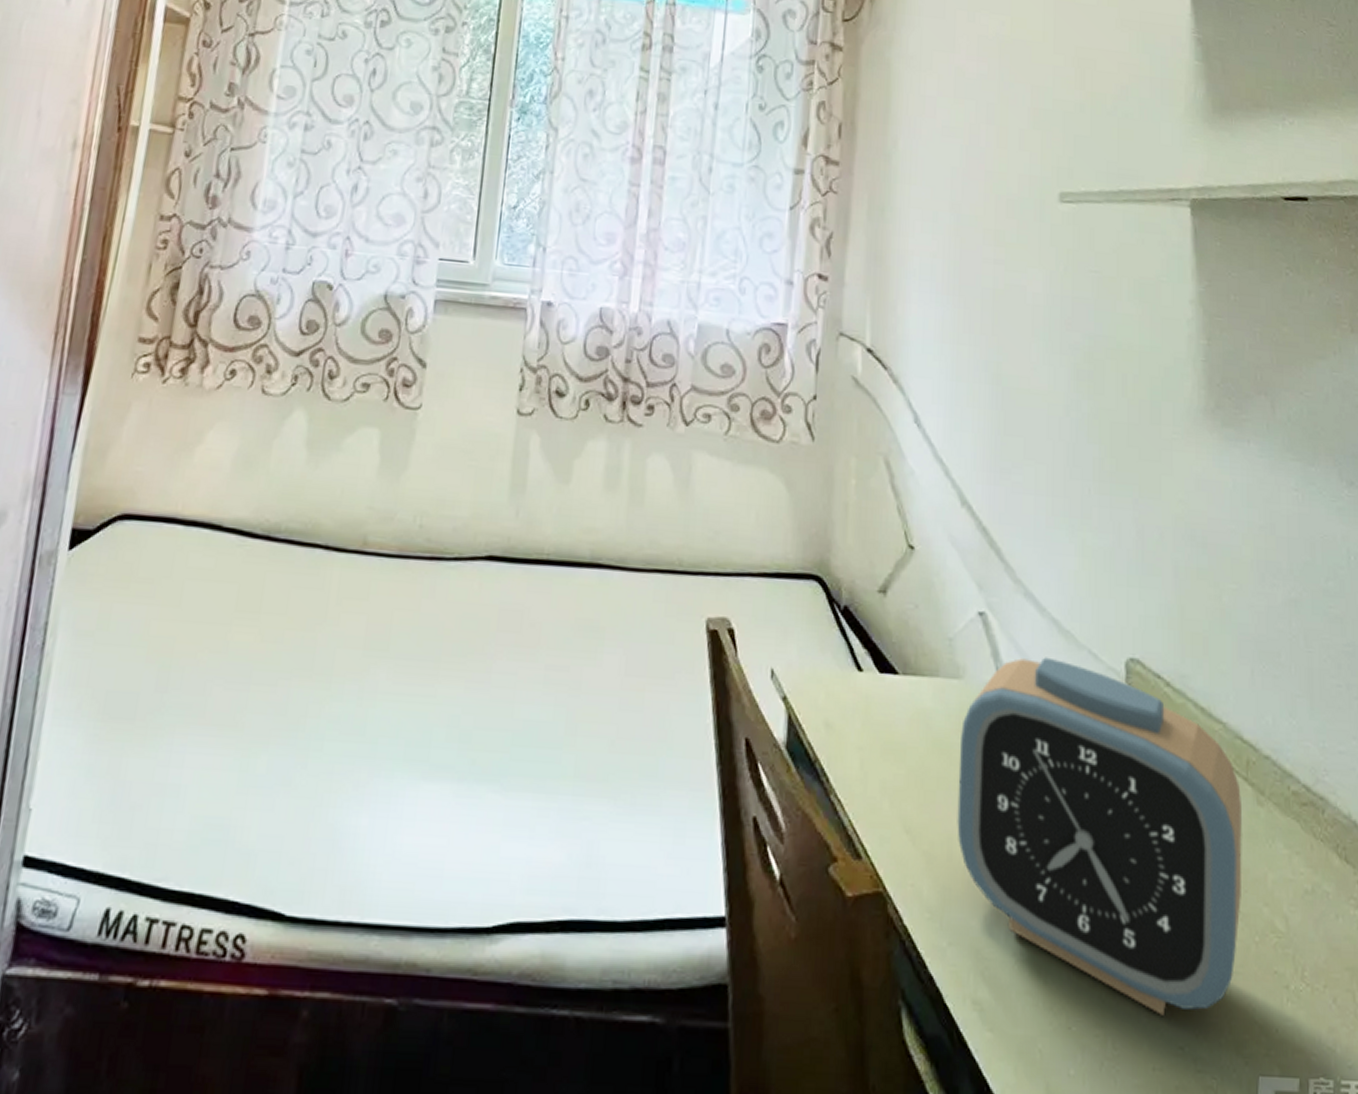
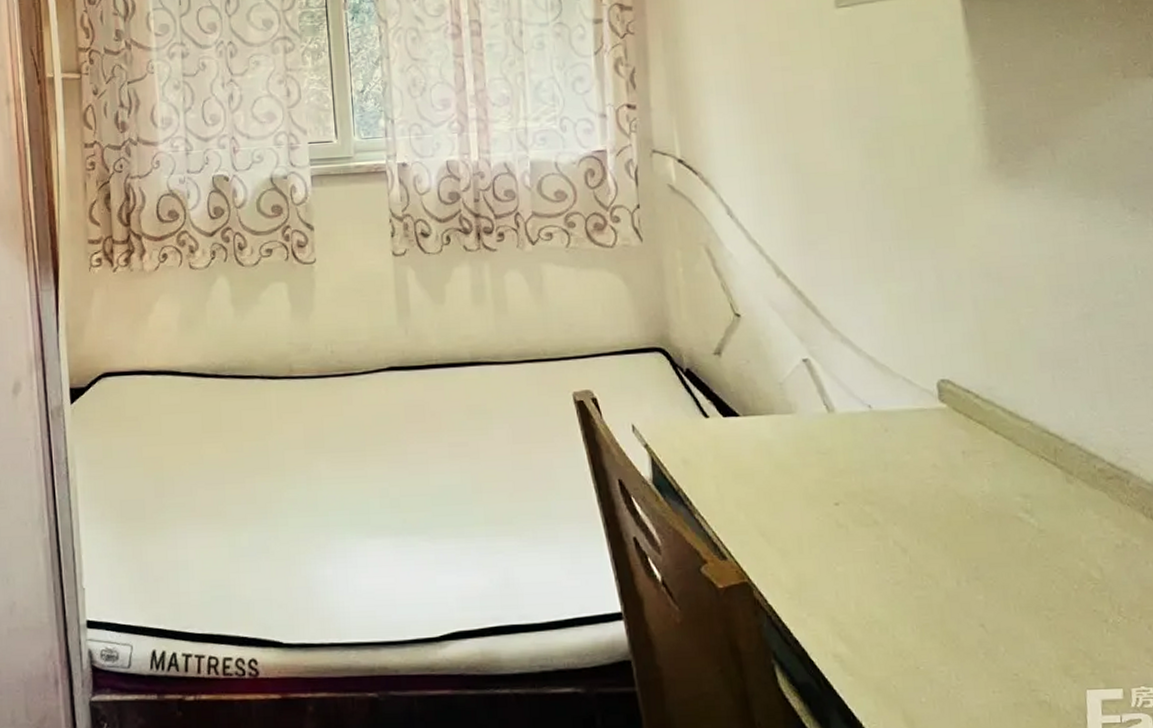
alarm clock: present [957,657,1242,1016] -> none [798,387,1059,652]

